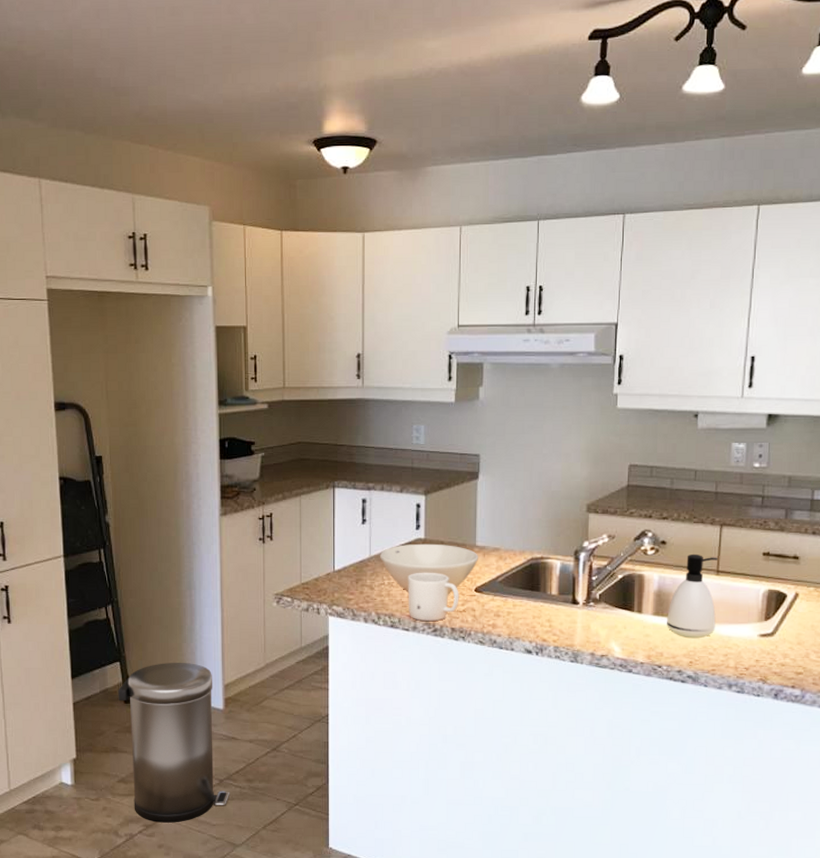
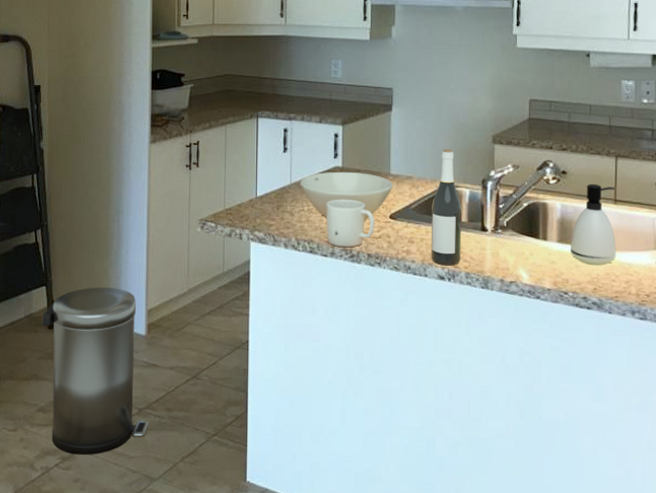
wine bottle: none [518,518,552,640] -> present [431,148,462,266]

